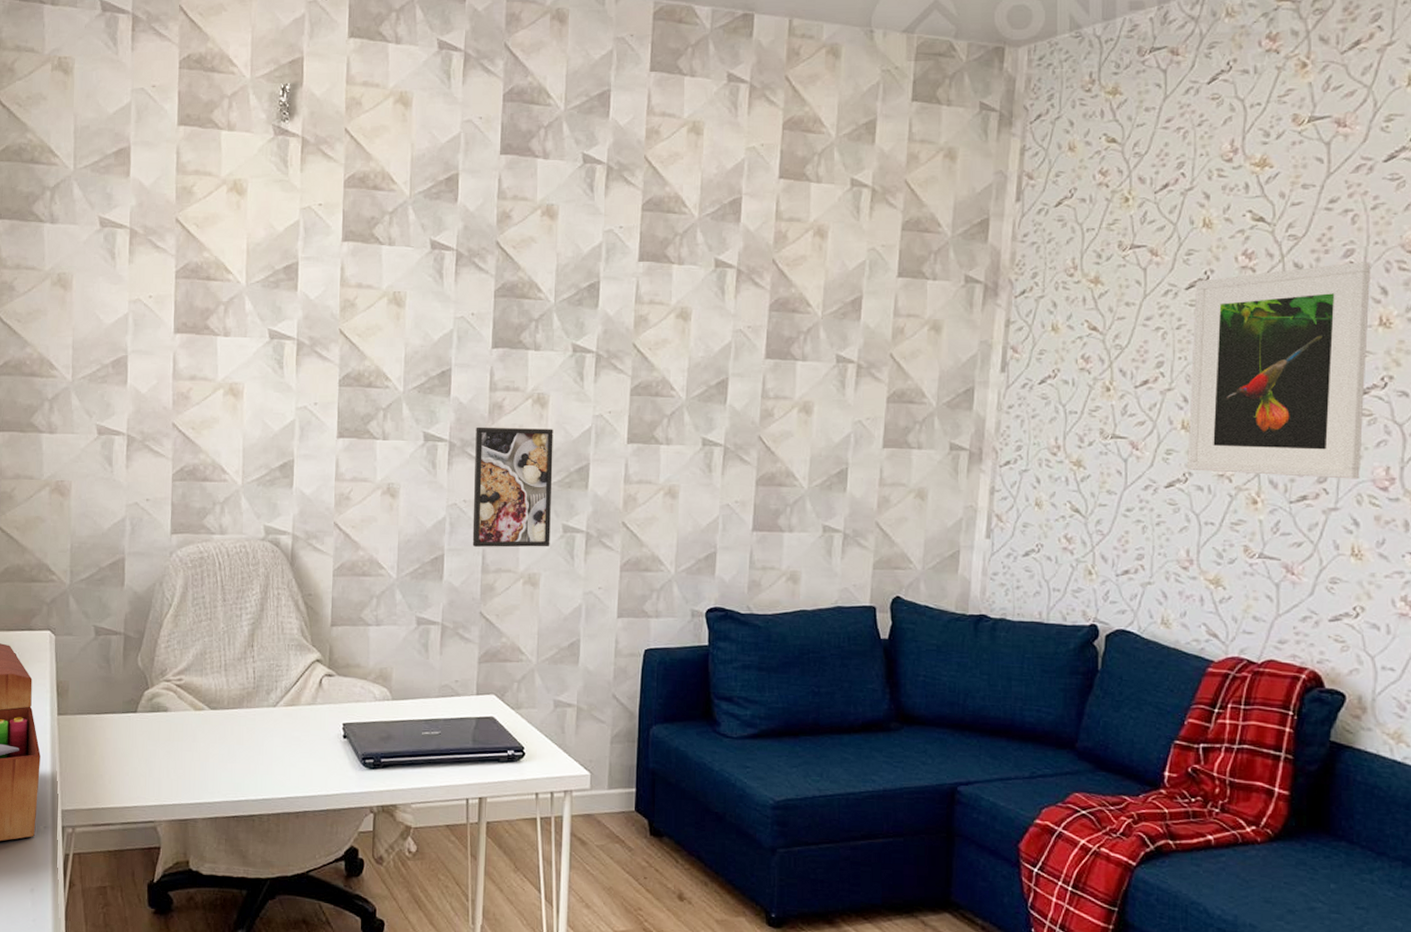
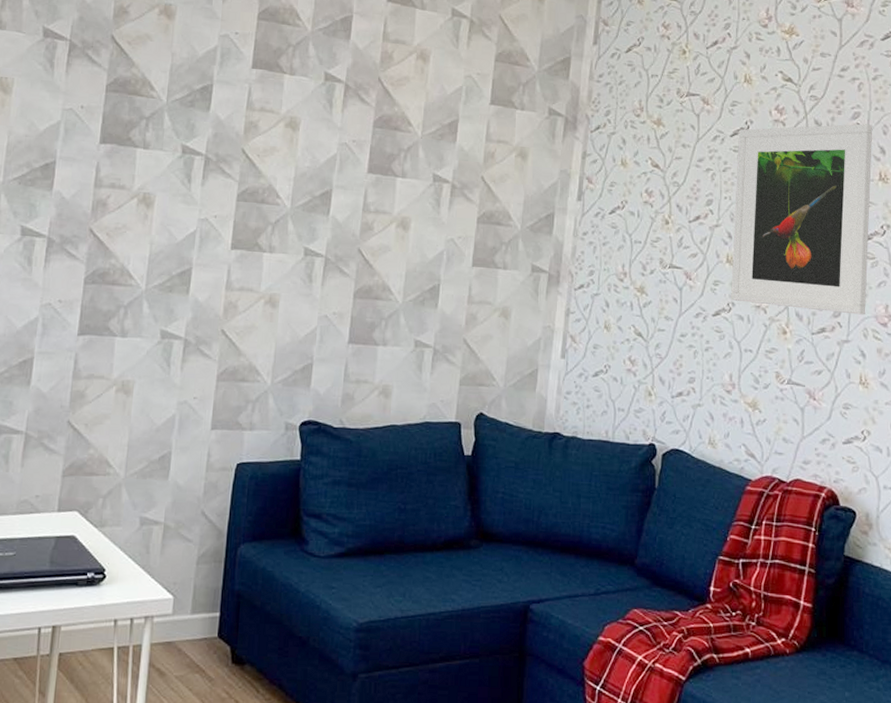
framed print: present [472,426,553,548] -> none [65,223,158,353]

